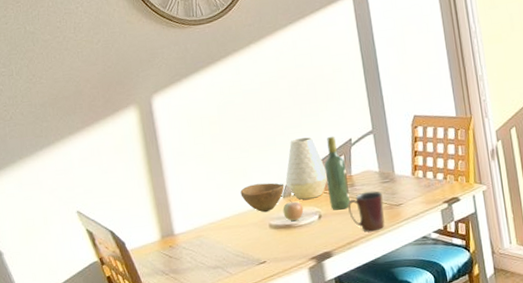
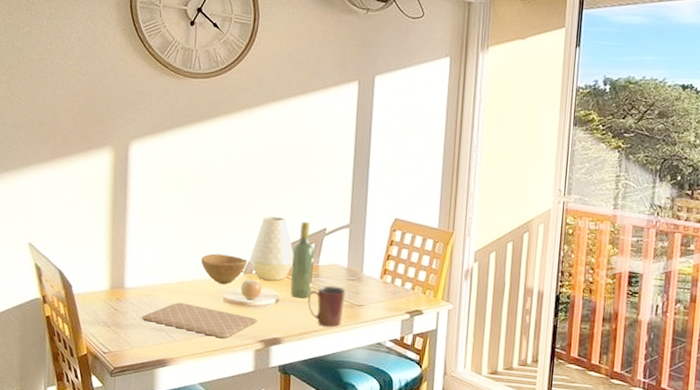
placemat: none [196,237,306,264] -> present [141,302,258,339]

